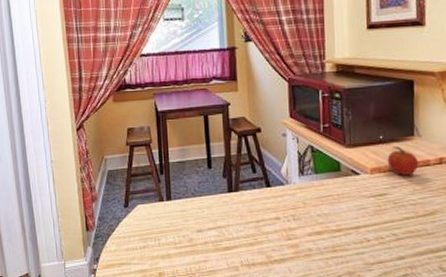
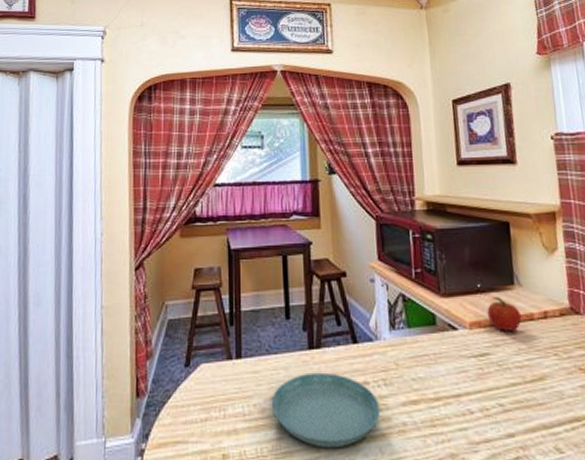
saucer: none [197,210,290,268] -> present [271,372,381,449]

